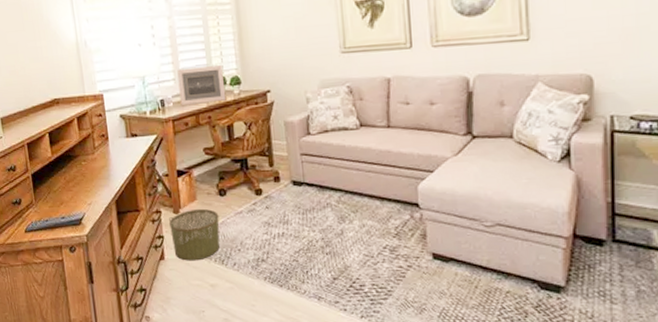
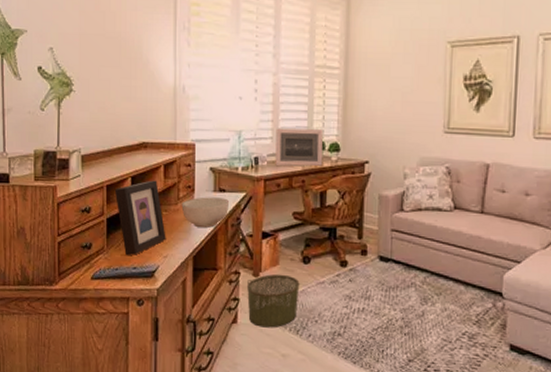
picture frame: none [34,133,88,207] -> present [114,180,166,256]
bowl: none [98,142,143,173] -> present [181,197,229,228]

